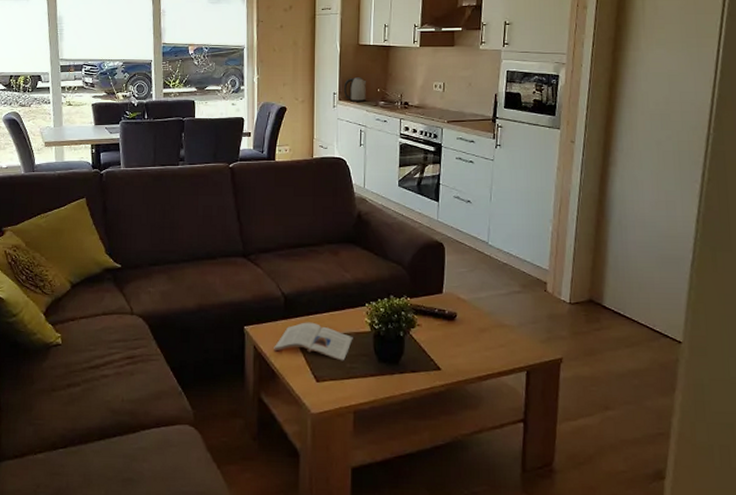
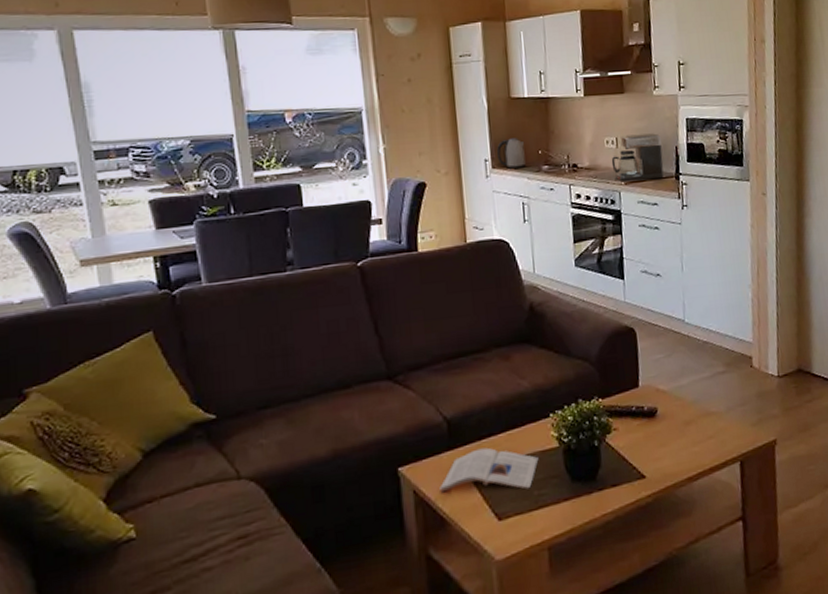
coffee maker: none [437,81,484,121] -> present [611,133,664,182]

